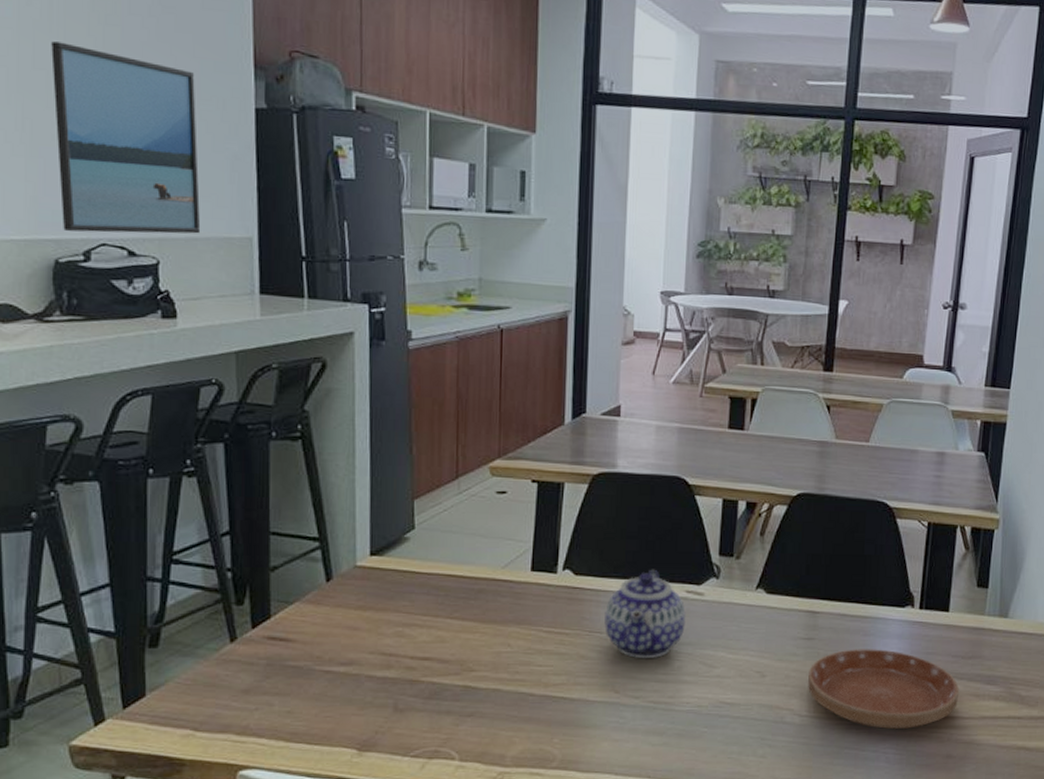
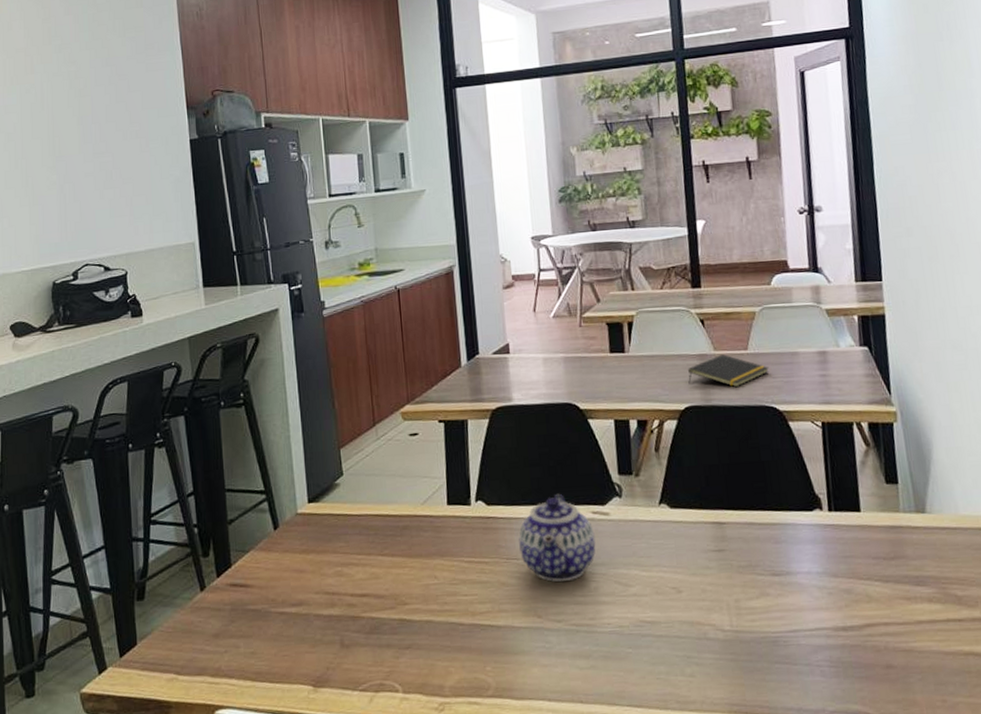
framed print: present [51,41,201,234] -> none [44,115,156,258]
notepad: none [805,444,887,479] -> present [688,354,769,388]
saucer: present [808,649,960,729] -> none [724,556,888,640]

